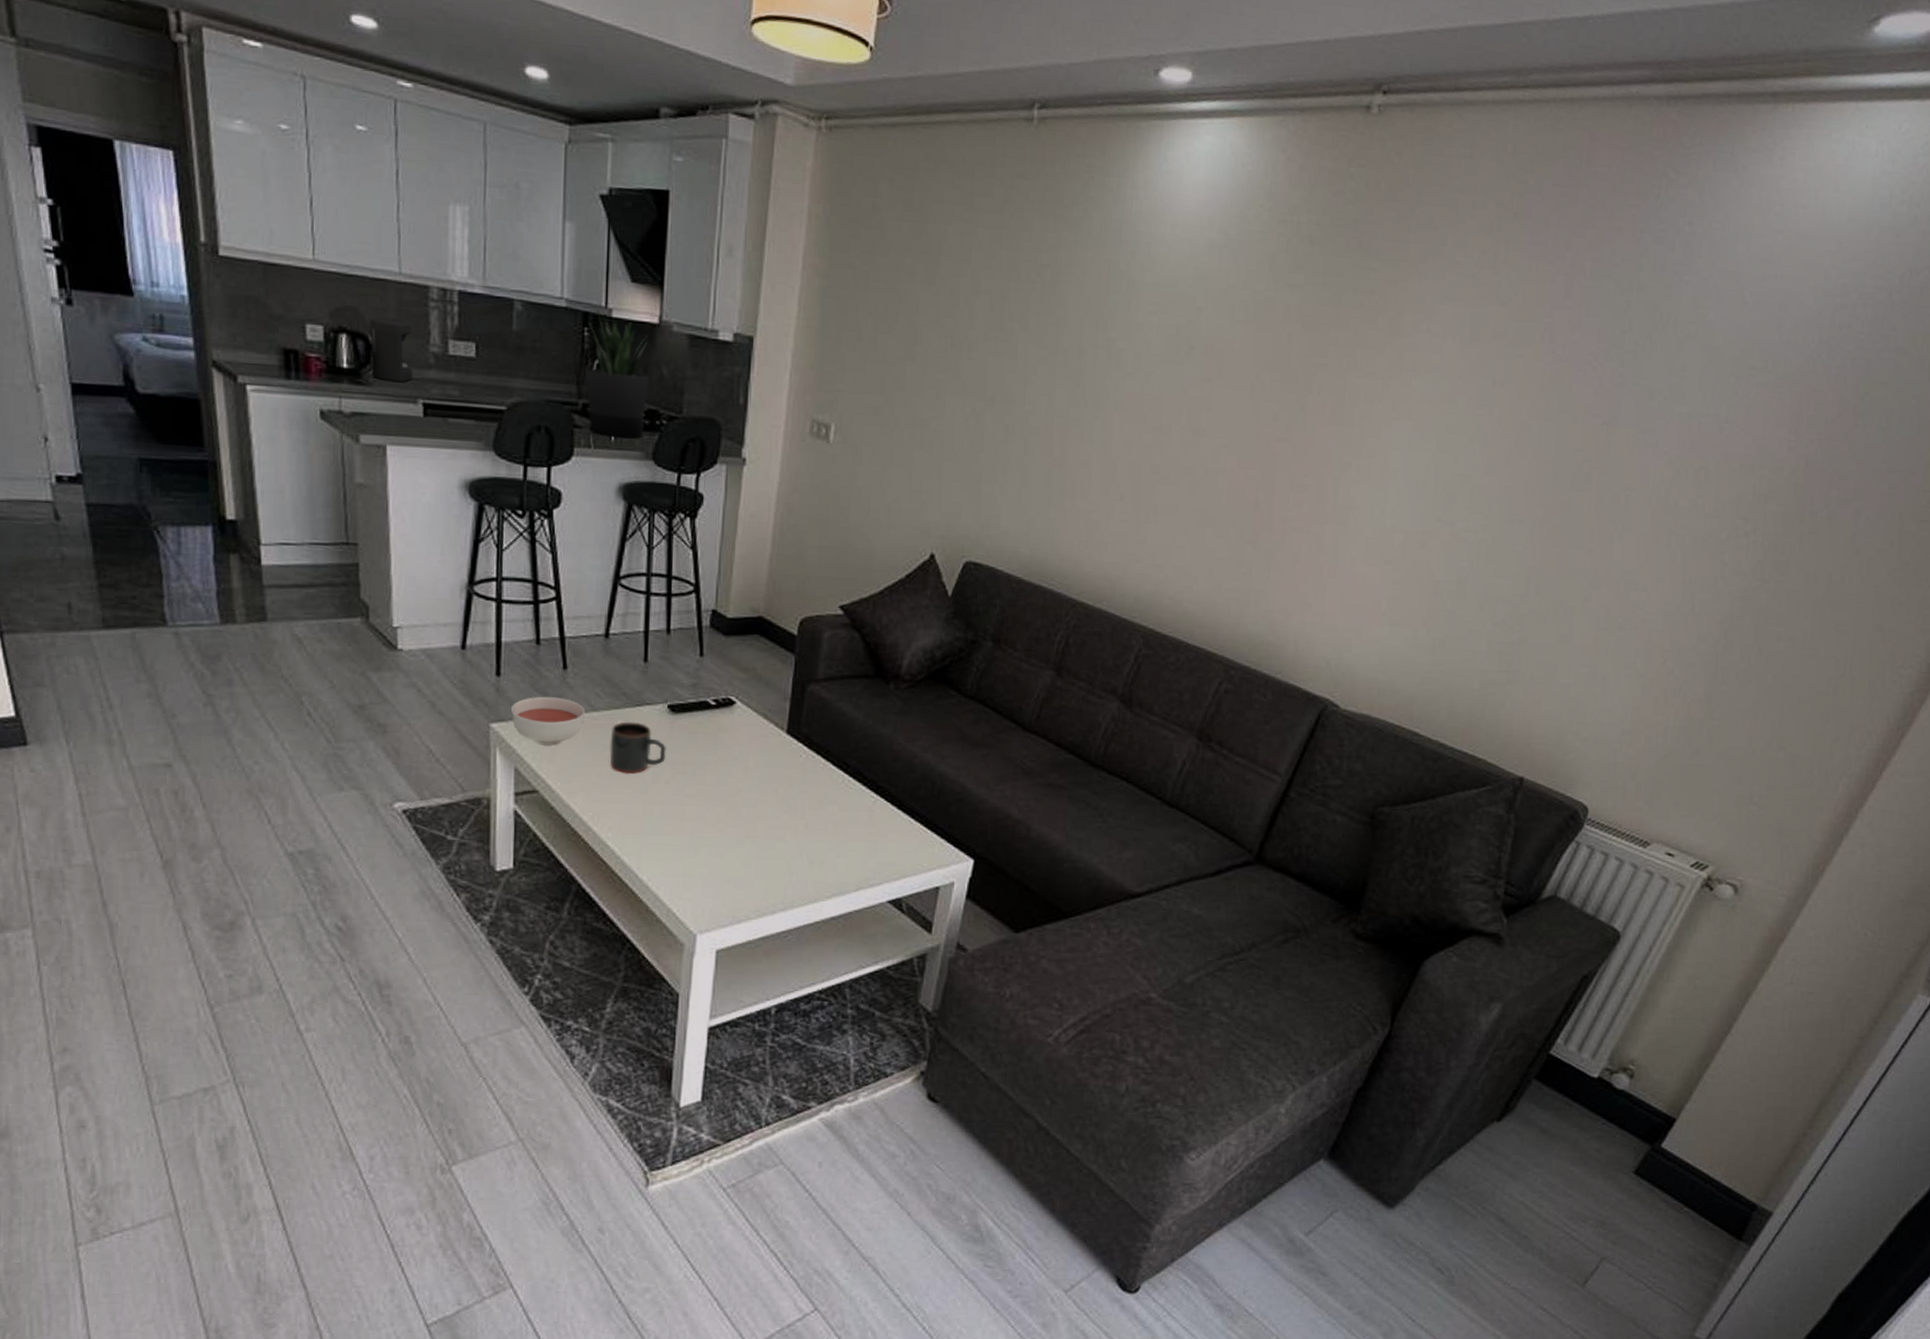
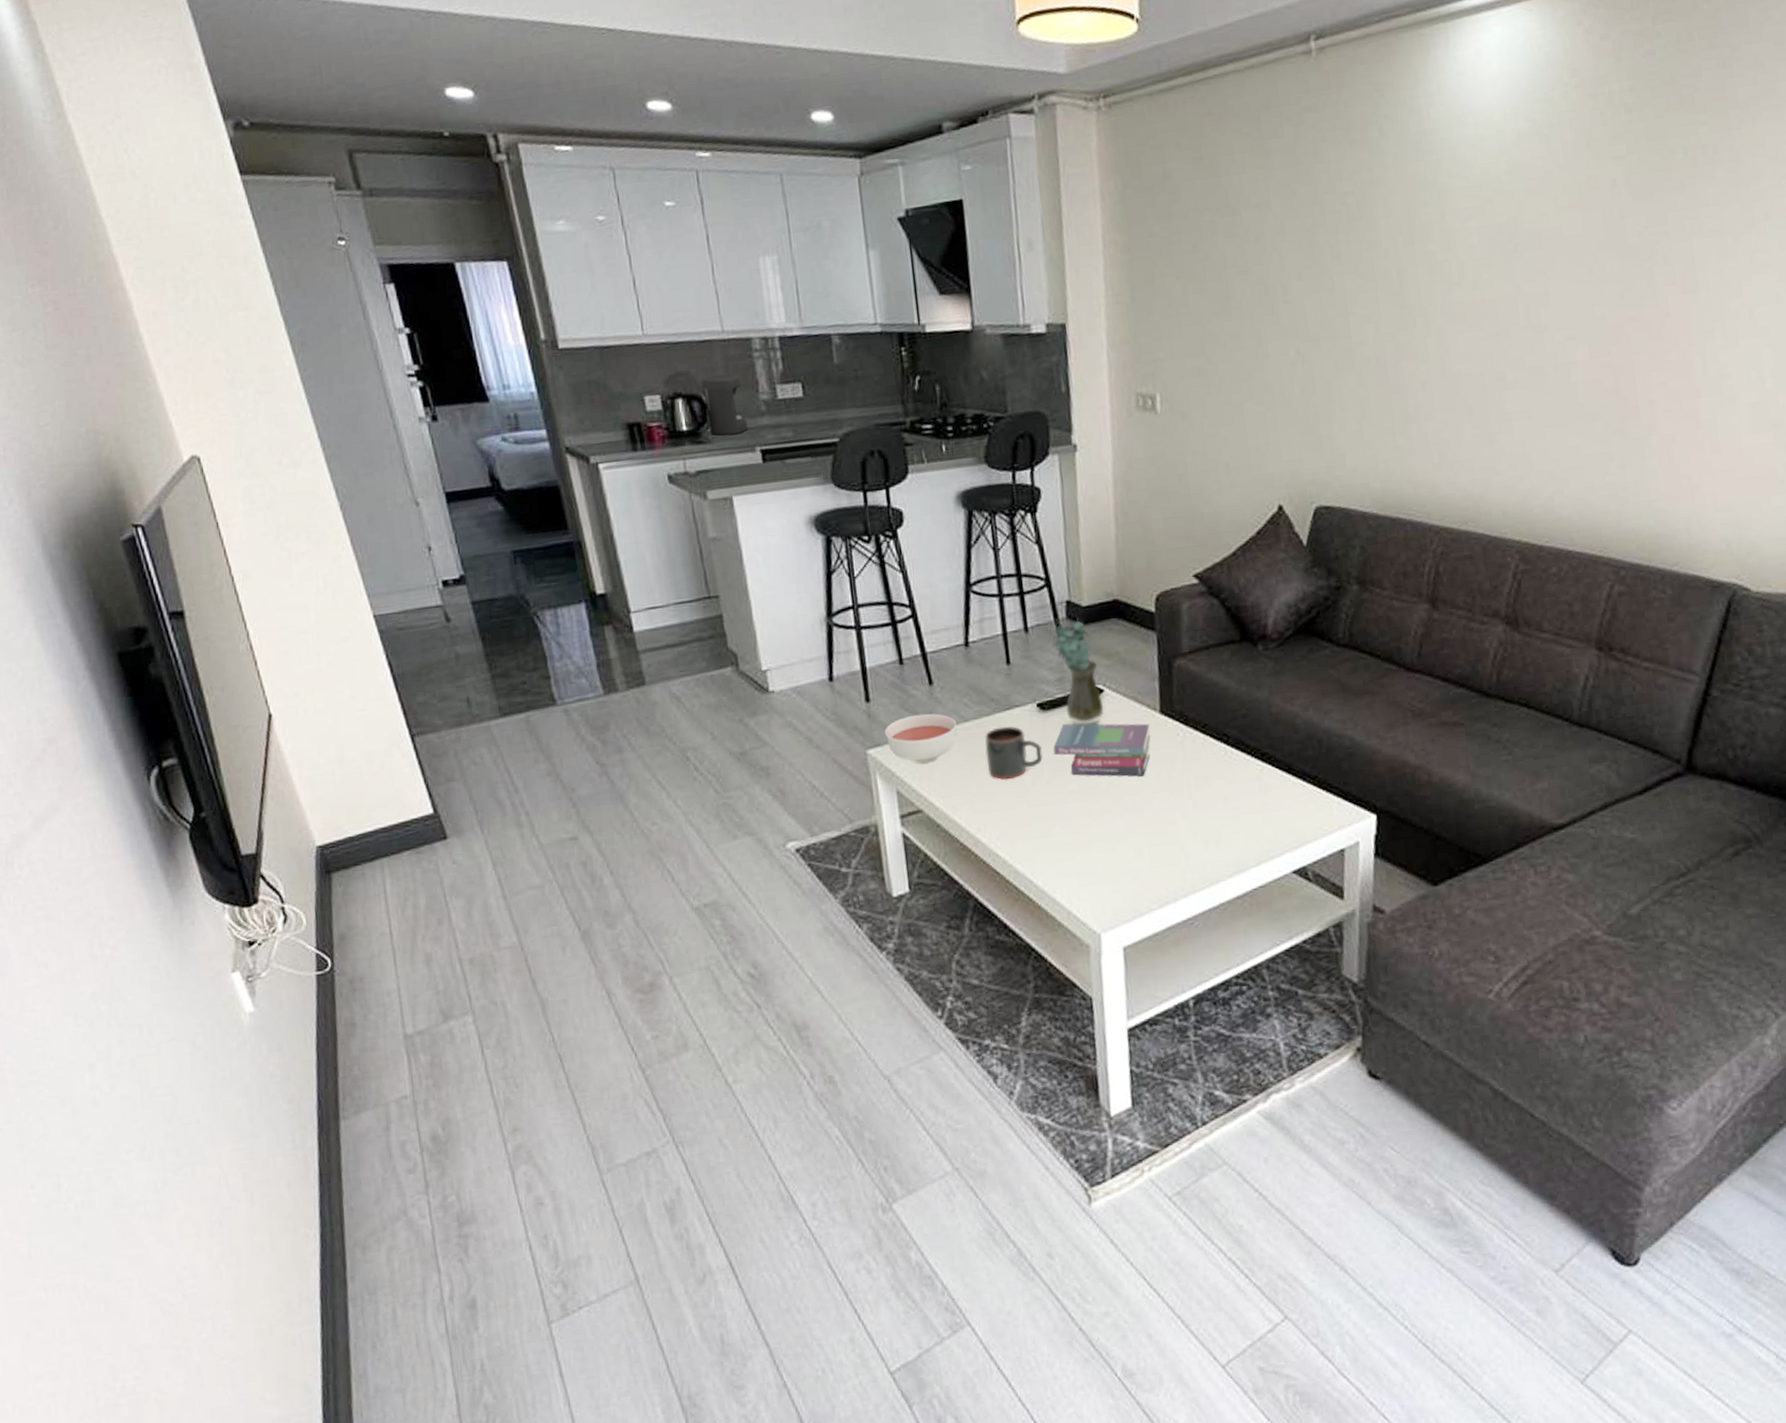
planter: present [585,310,649,439] -> none [905,328,973,451]
books: none [677,729,775,791] -> present [1053,723,1151,777]
vase: none [692,625,733,734] -> present [1052,617,1105,726]

